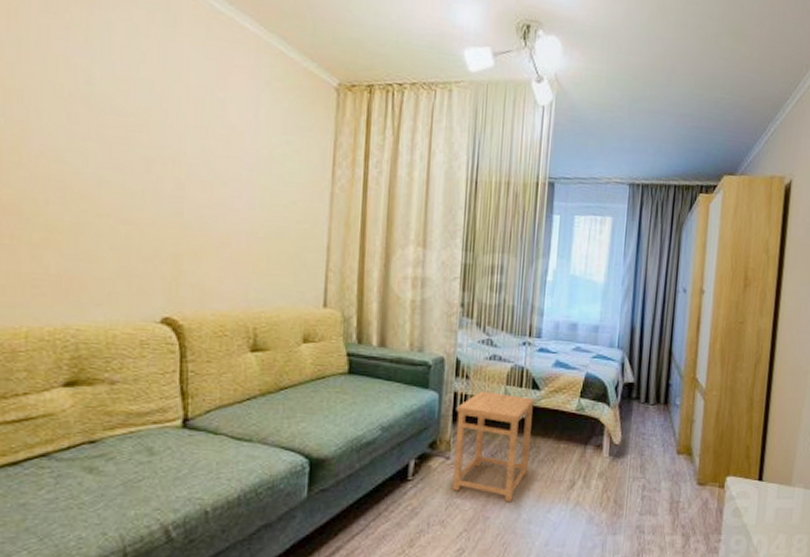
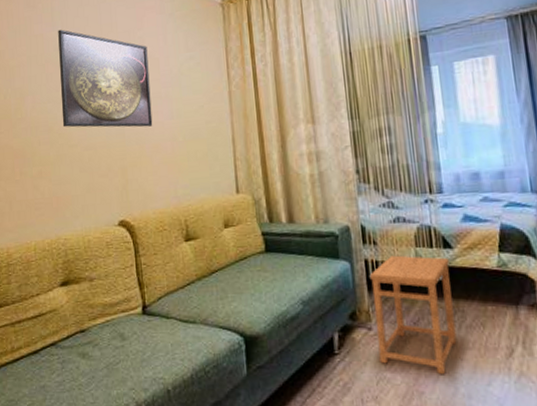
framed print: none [88,57,230,213] -> present [58,29,153,128]

